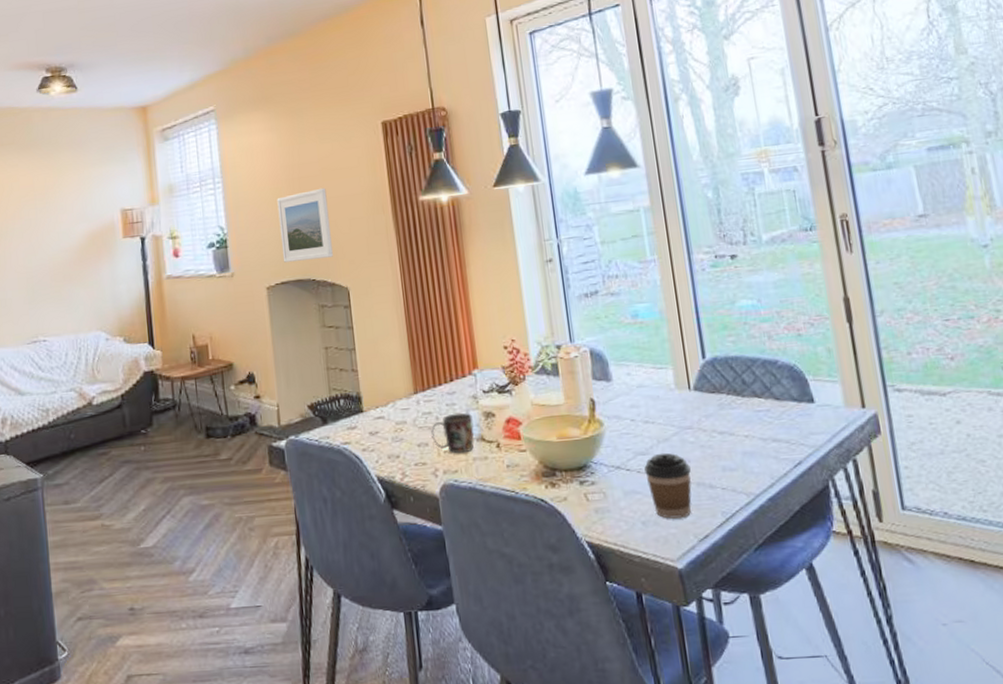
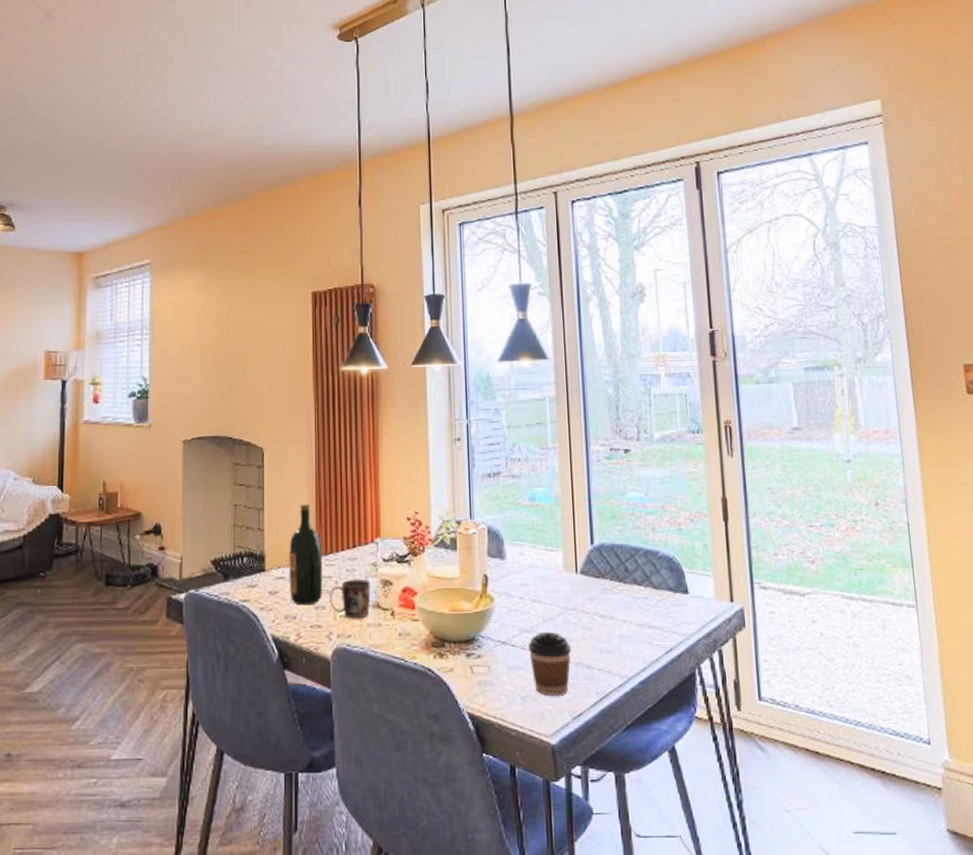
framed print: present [277,187,333,262] -> none [202,349,252,418]
wine bottle: none [385,341,424,444] -> present [289,504,323,606]

